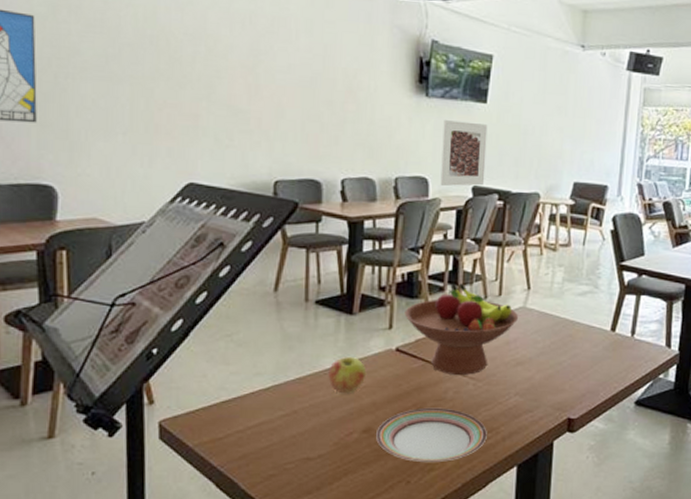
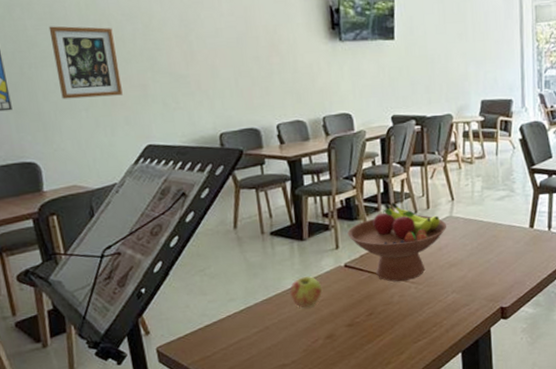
wall art: none [96,35,171,123] -> present [48,26,123,99]
plate: present [376,407,487,462] -> none [338,310,433,358]
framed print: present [440,120,488,187] -> none [358,58,402,120]

